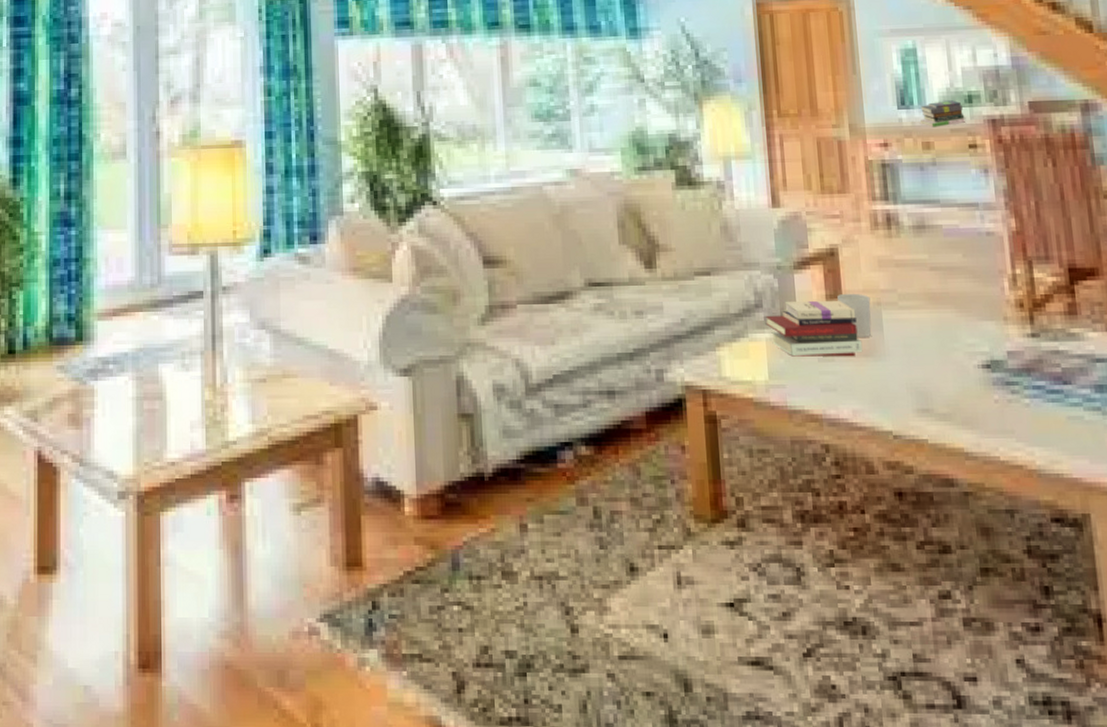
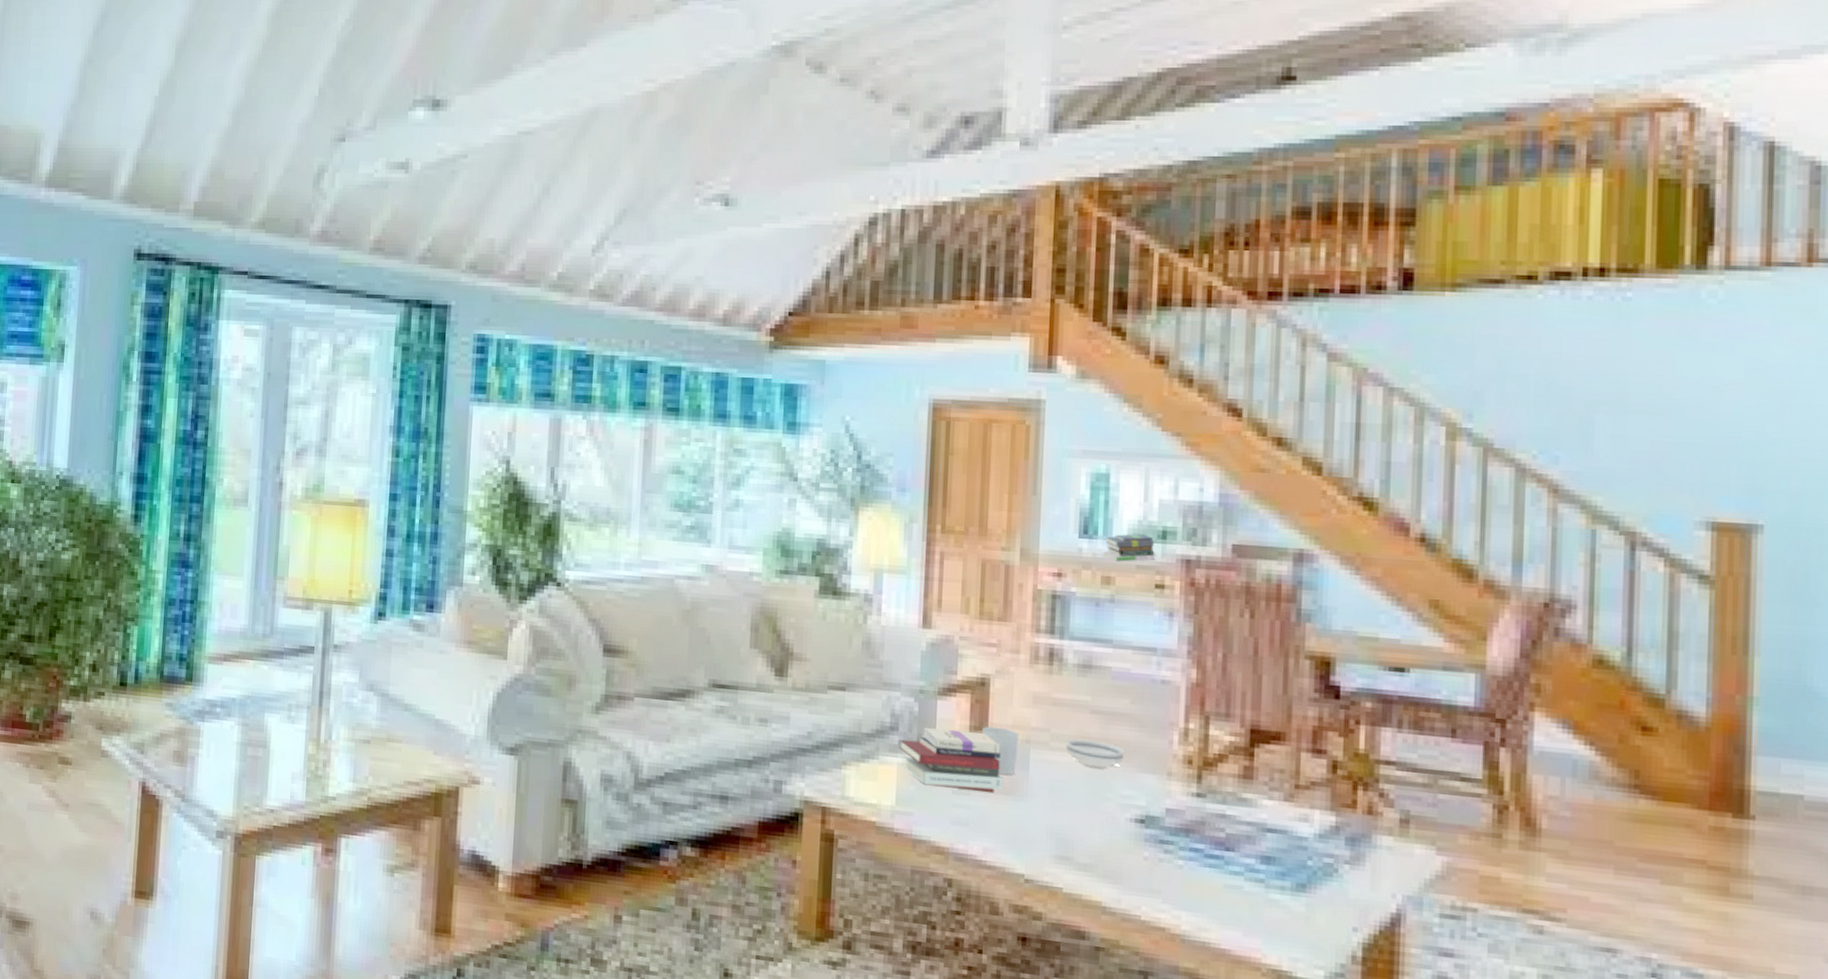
bowl: none [911,295,965,321] -> present [1065,738,1125,769]

